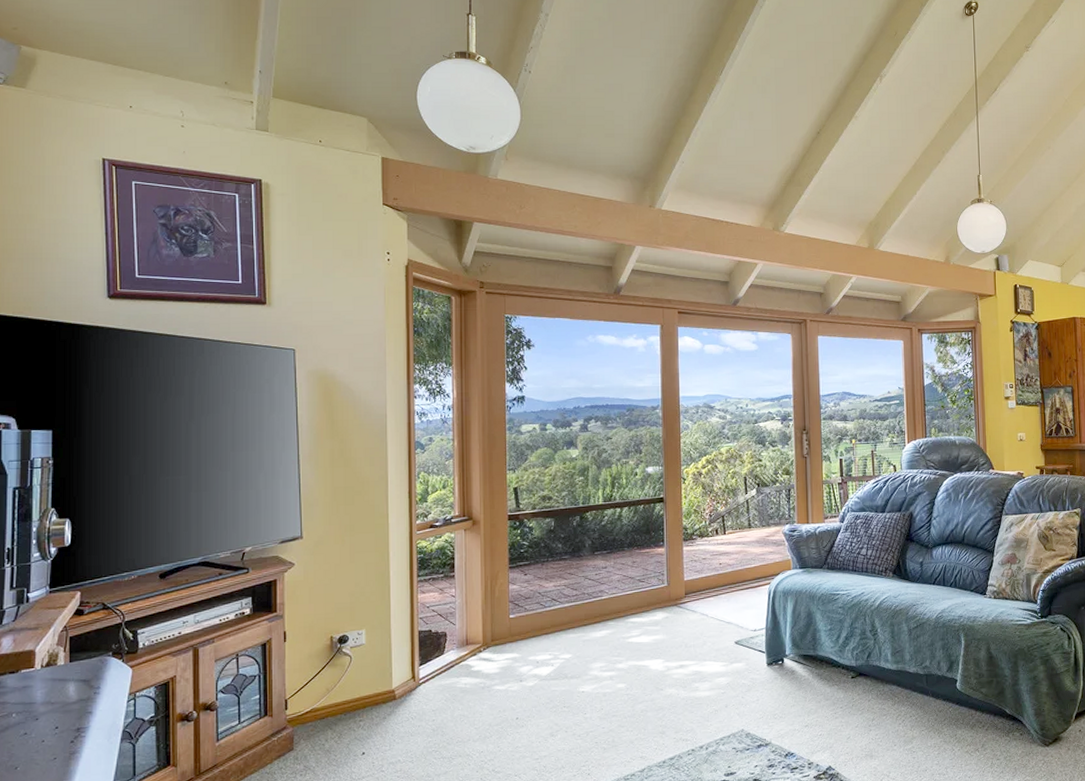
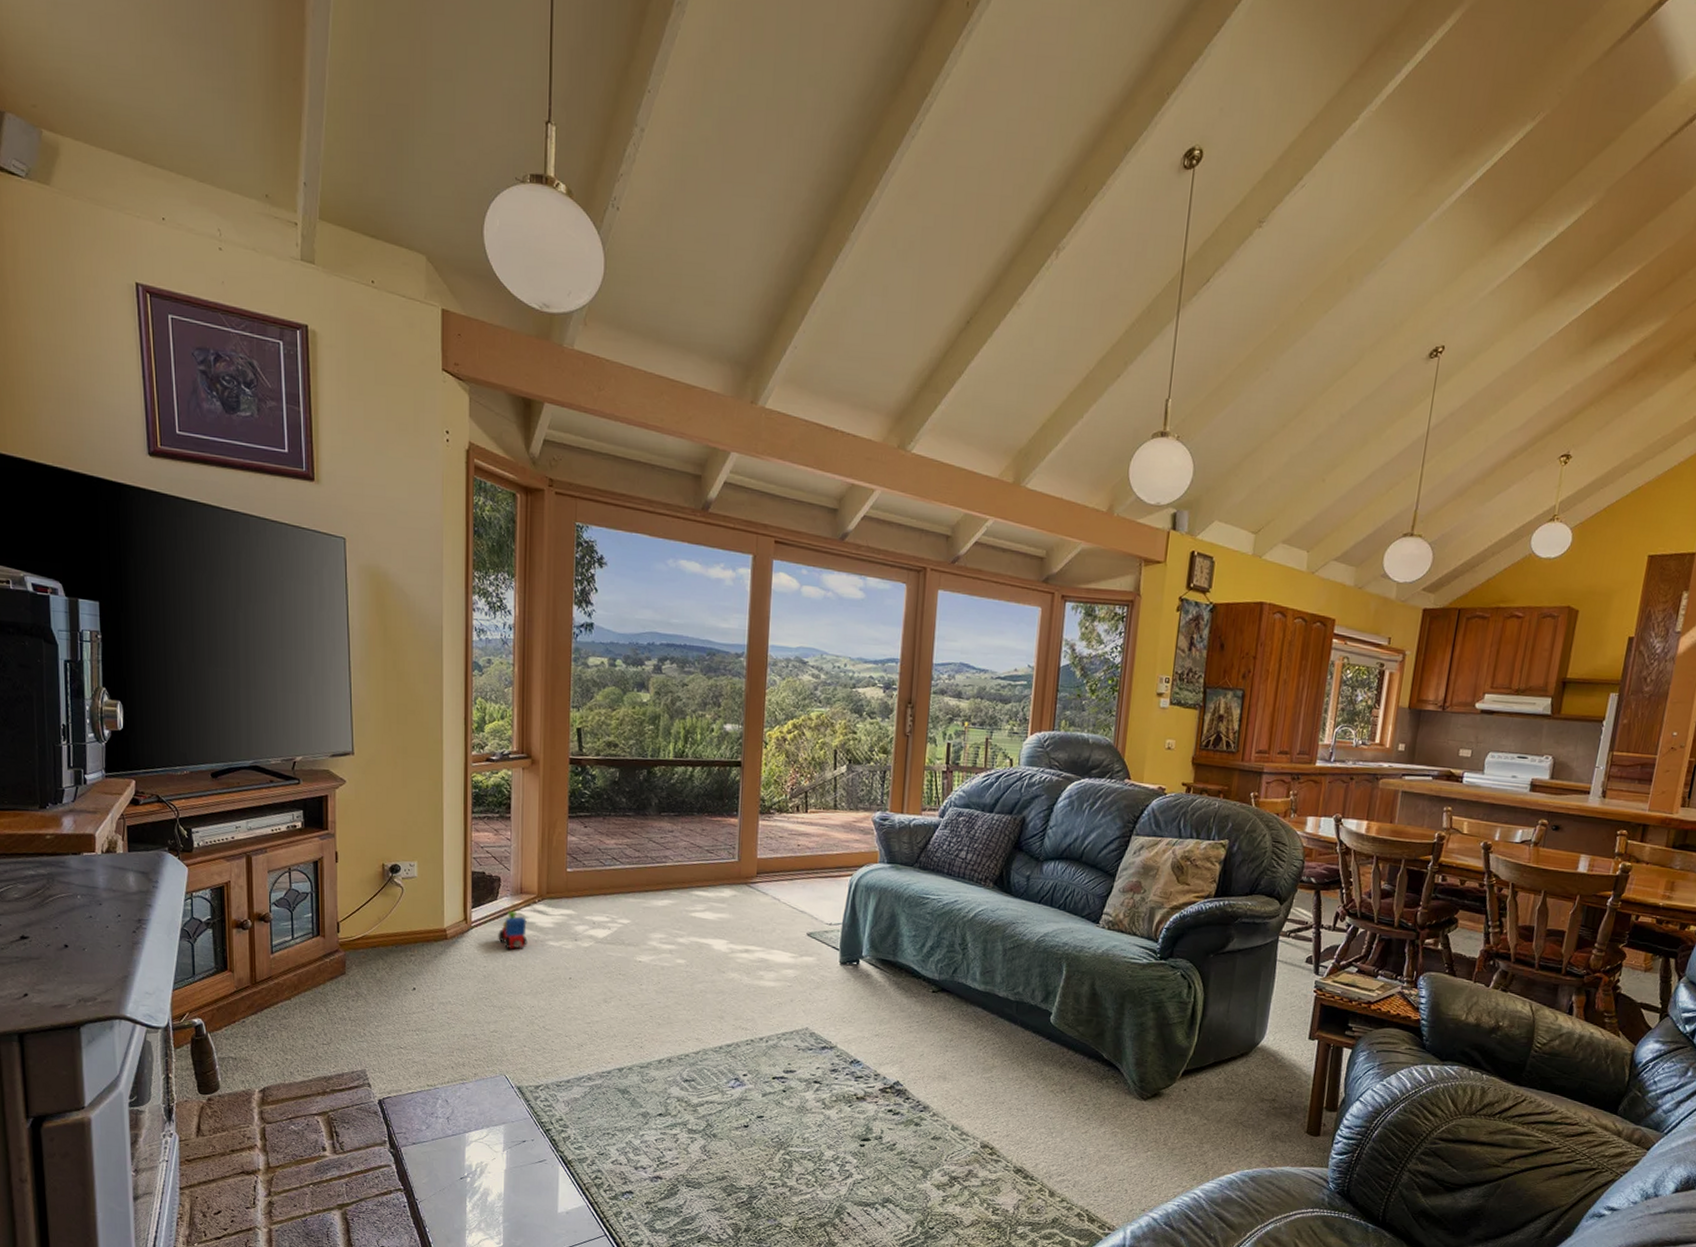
toy train: none [446,662,475,700] -> present [498,911,528,950]

